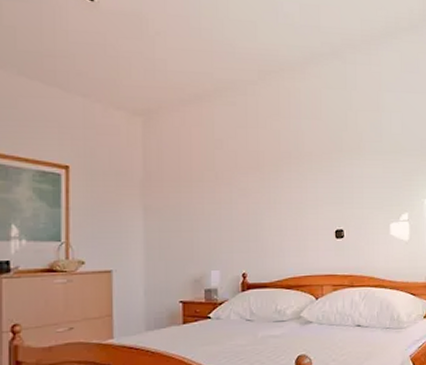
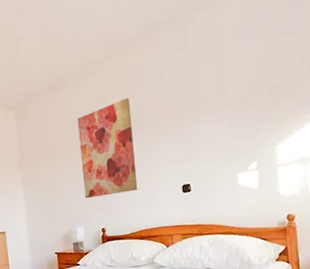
wall art: none [222,126,287,236] -> present [77,97,138,199]

